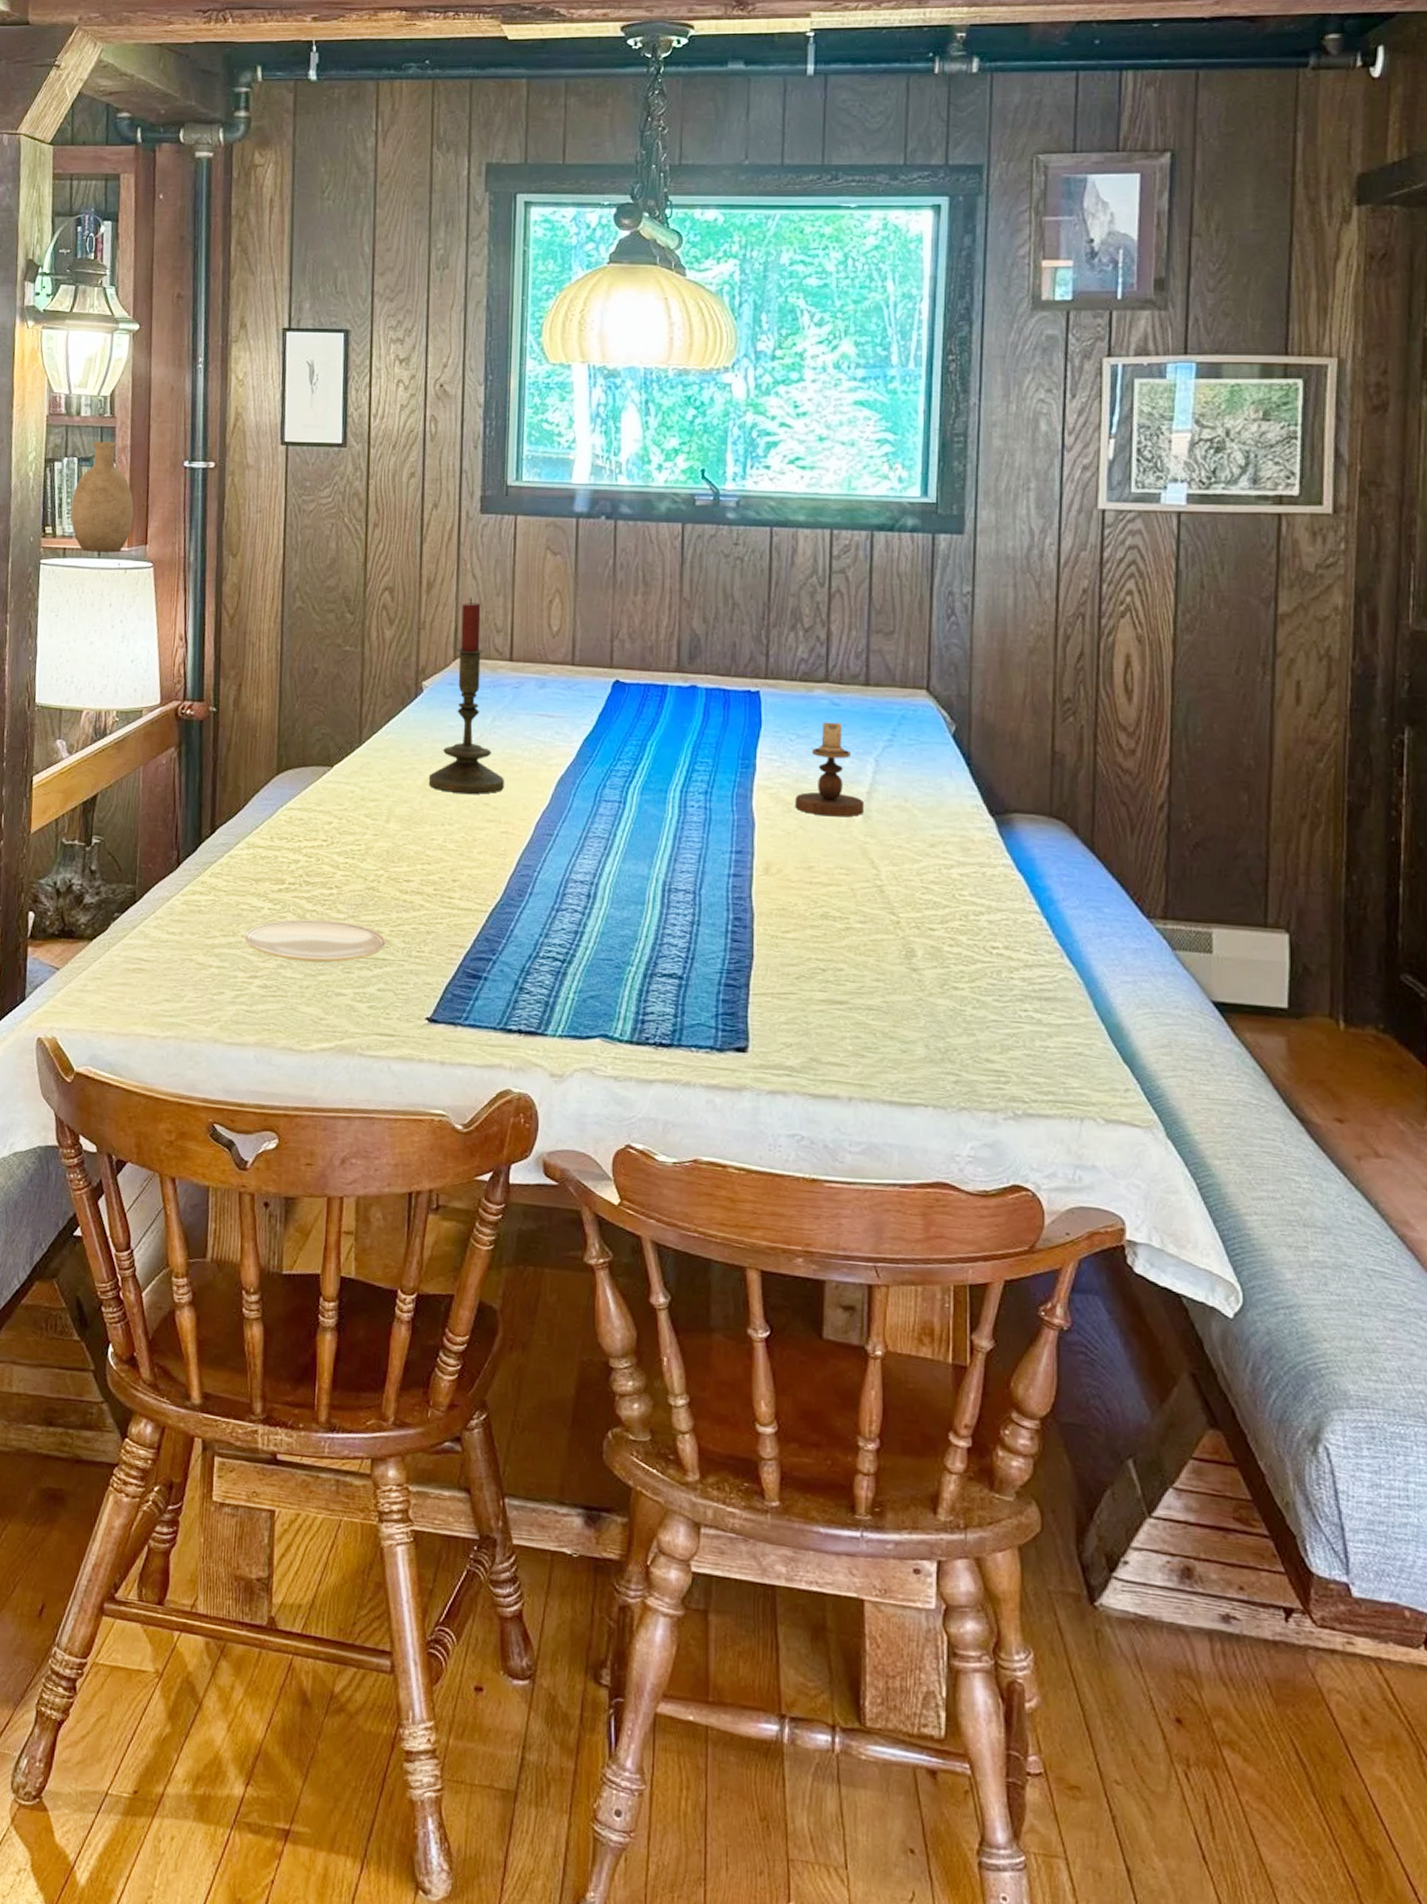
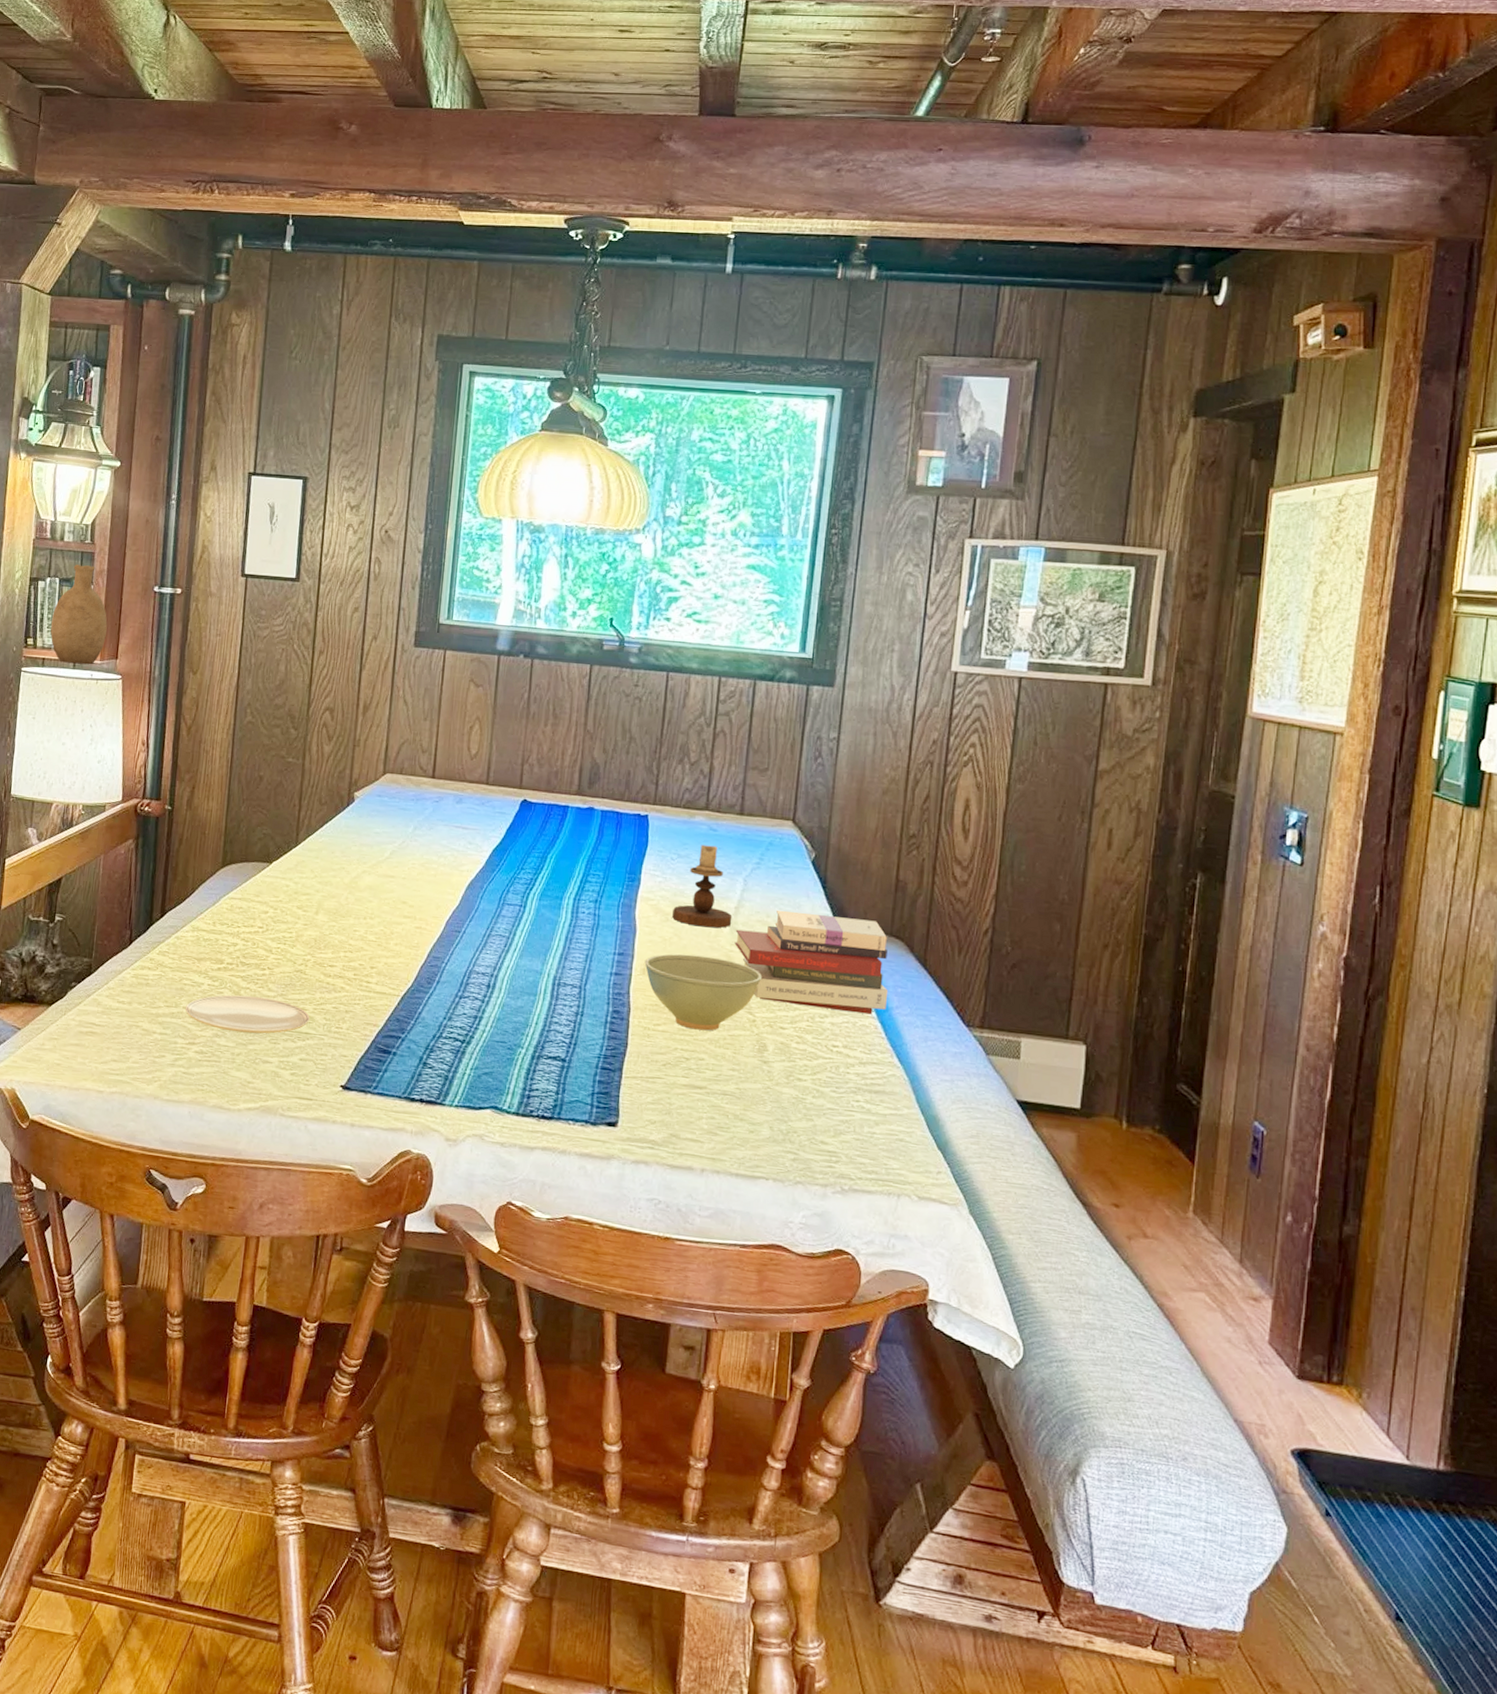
candle: present [428,597,504,794] -> none [354,720,421,894]
bowl: none [767,848,905,937] -> present [644,954,763,1031]
books: none [869,792,1052,909] -> present [734,910,889,1015]

